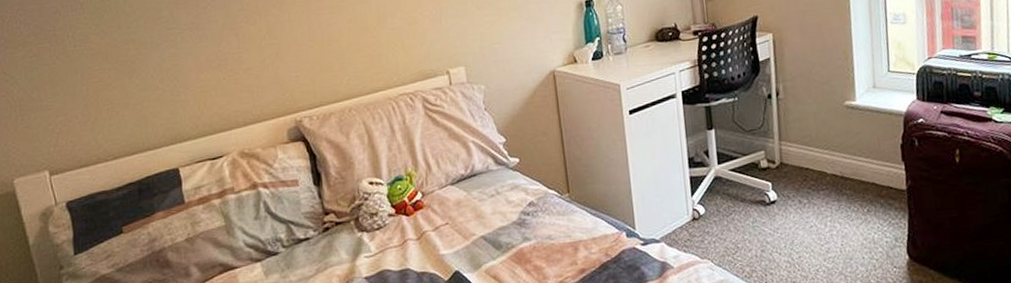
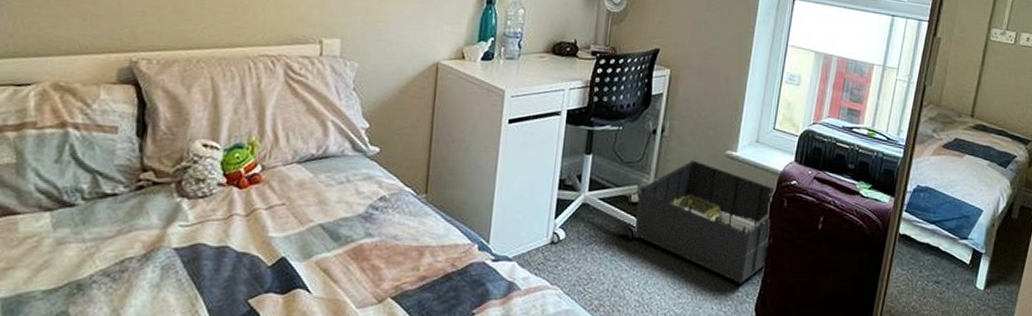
storage bin: none [767,116,909,230] -> present [633,160,775,284]

